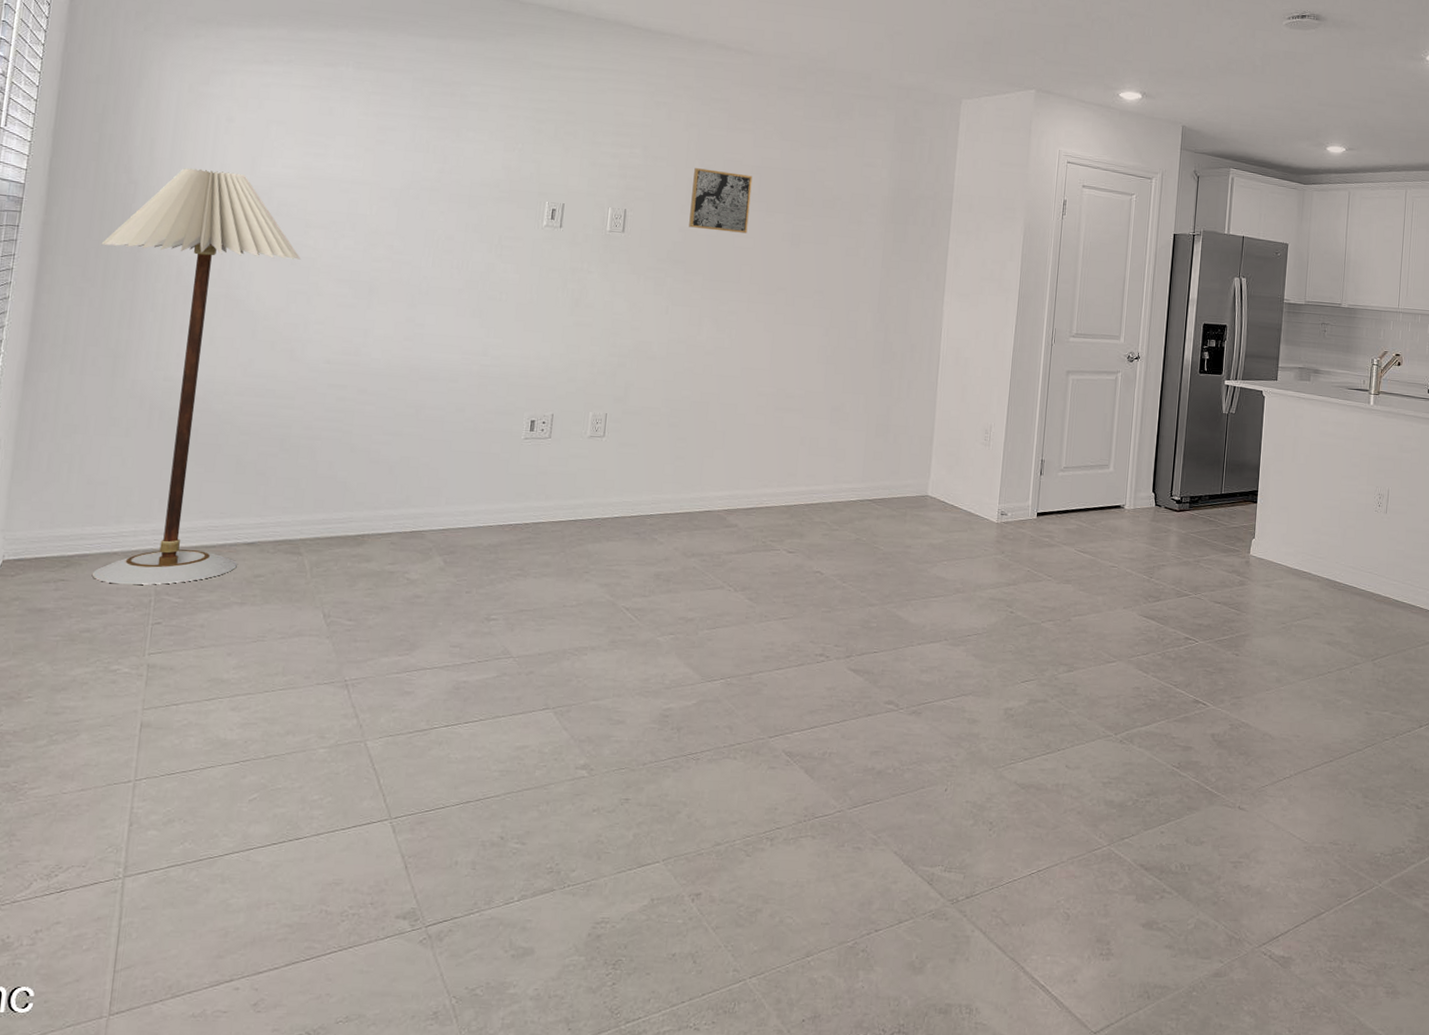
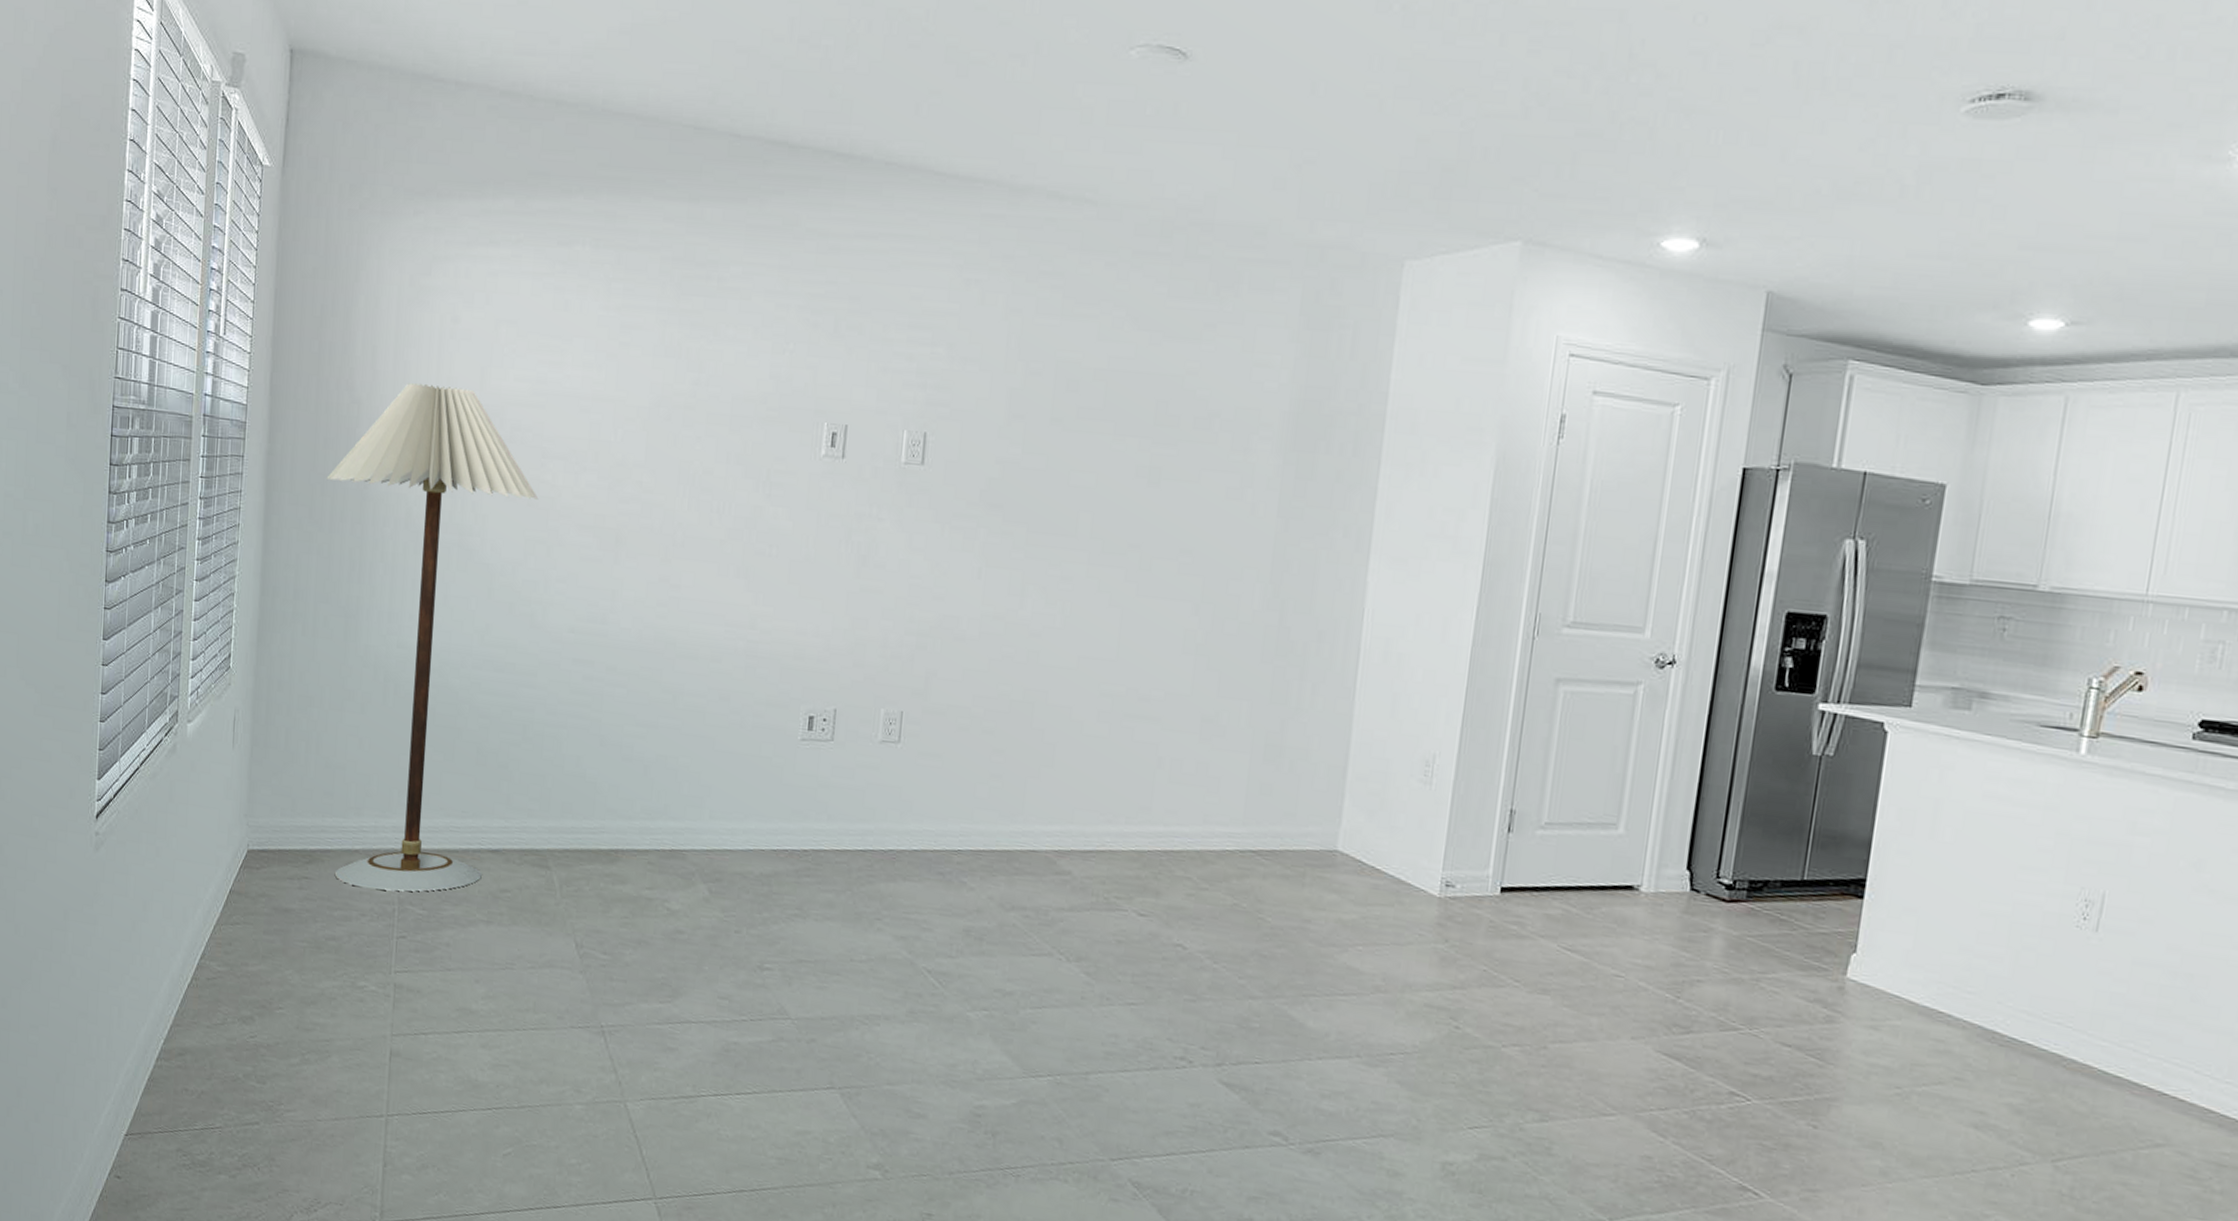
wall art: present [689,168,753,234] -> none [1008,373,1096,467]

